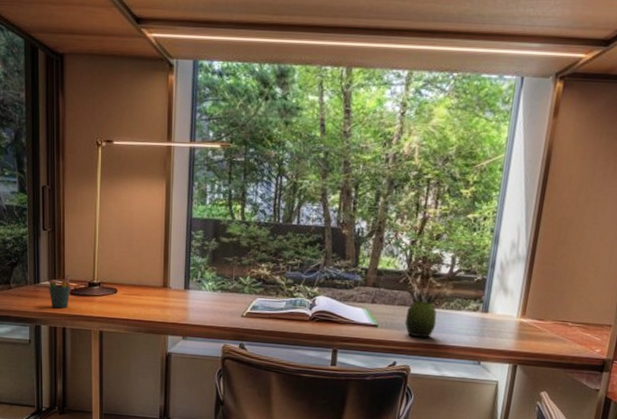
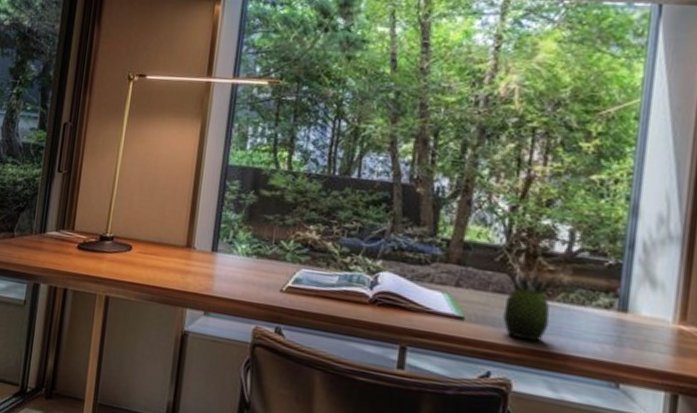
pen holder: present [49,275,71,309] -> none [54,225,81,265]

